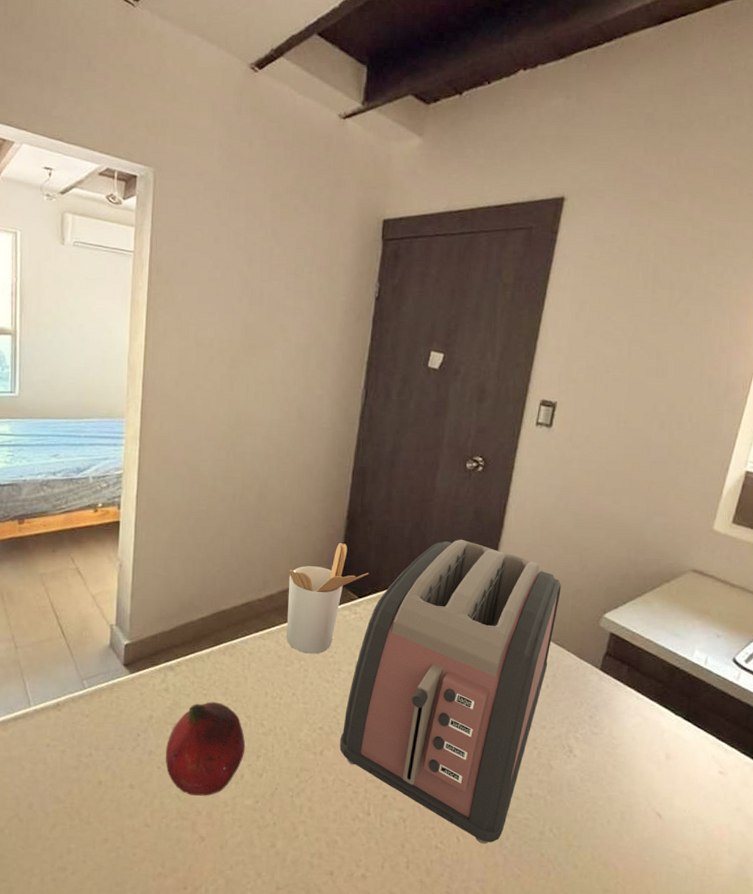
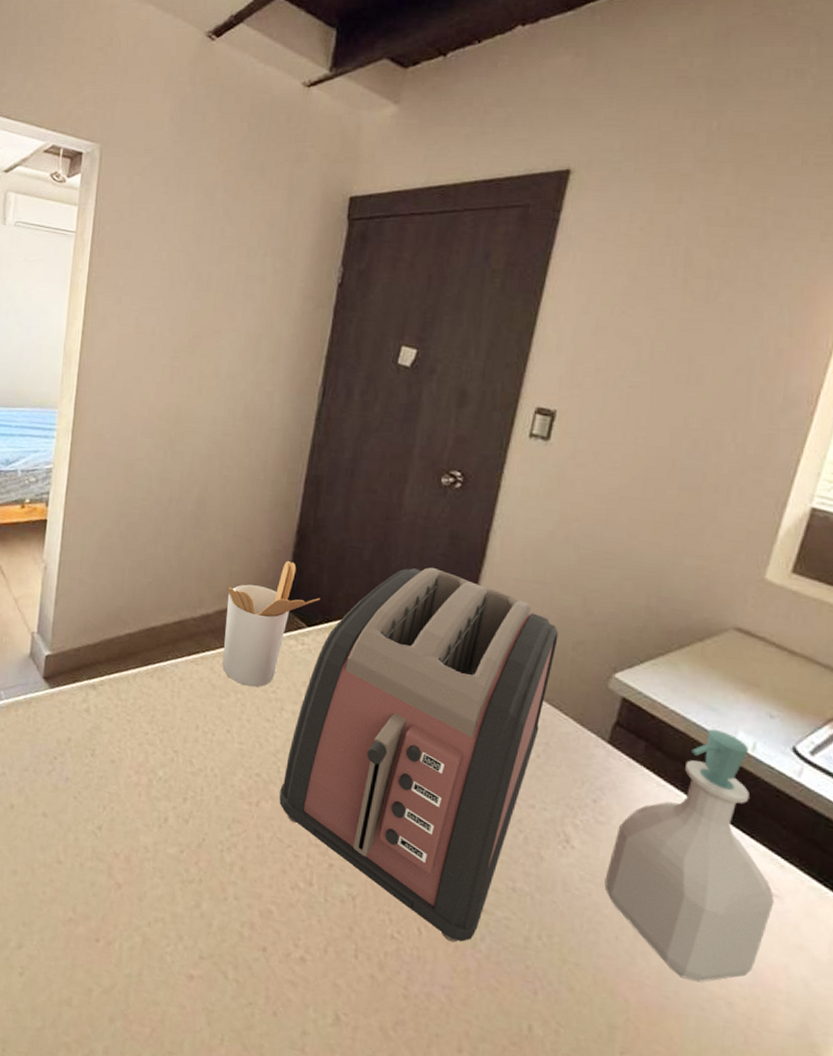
fruit: present [165,702,246,796] -> none [82,729,171,837]
soap bottle: none [599,651,721,846] -> present [604,729,774,982]

